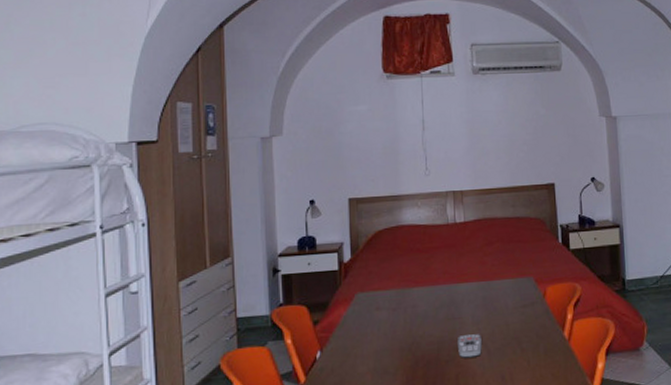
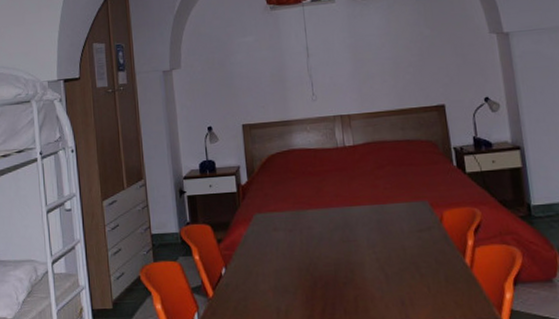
remote control: present [456,334,483,359] -> none [353,257,380,282]

